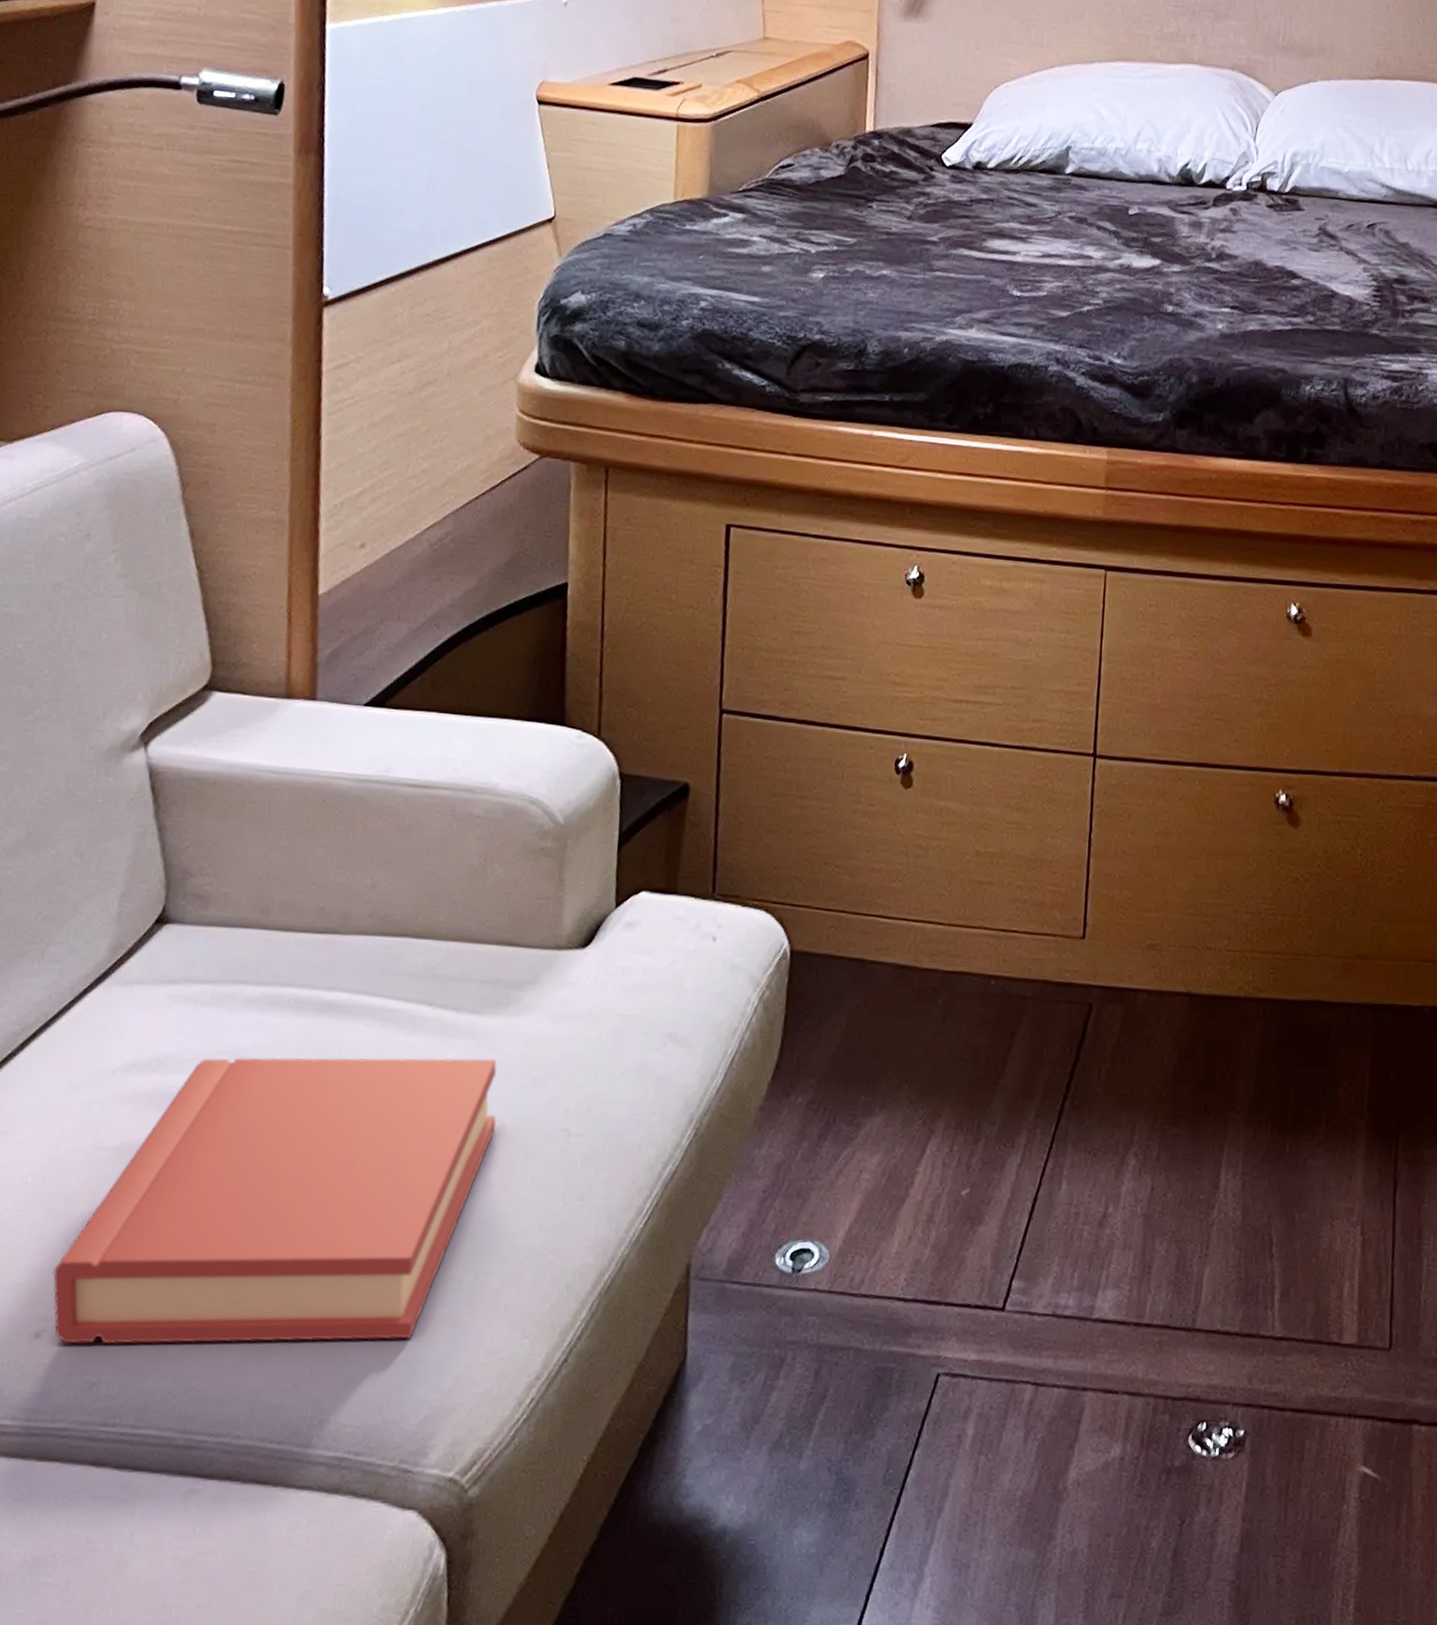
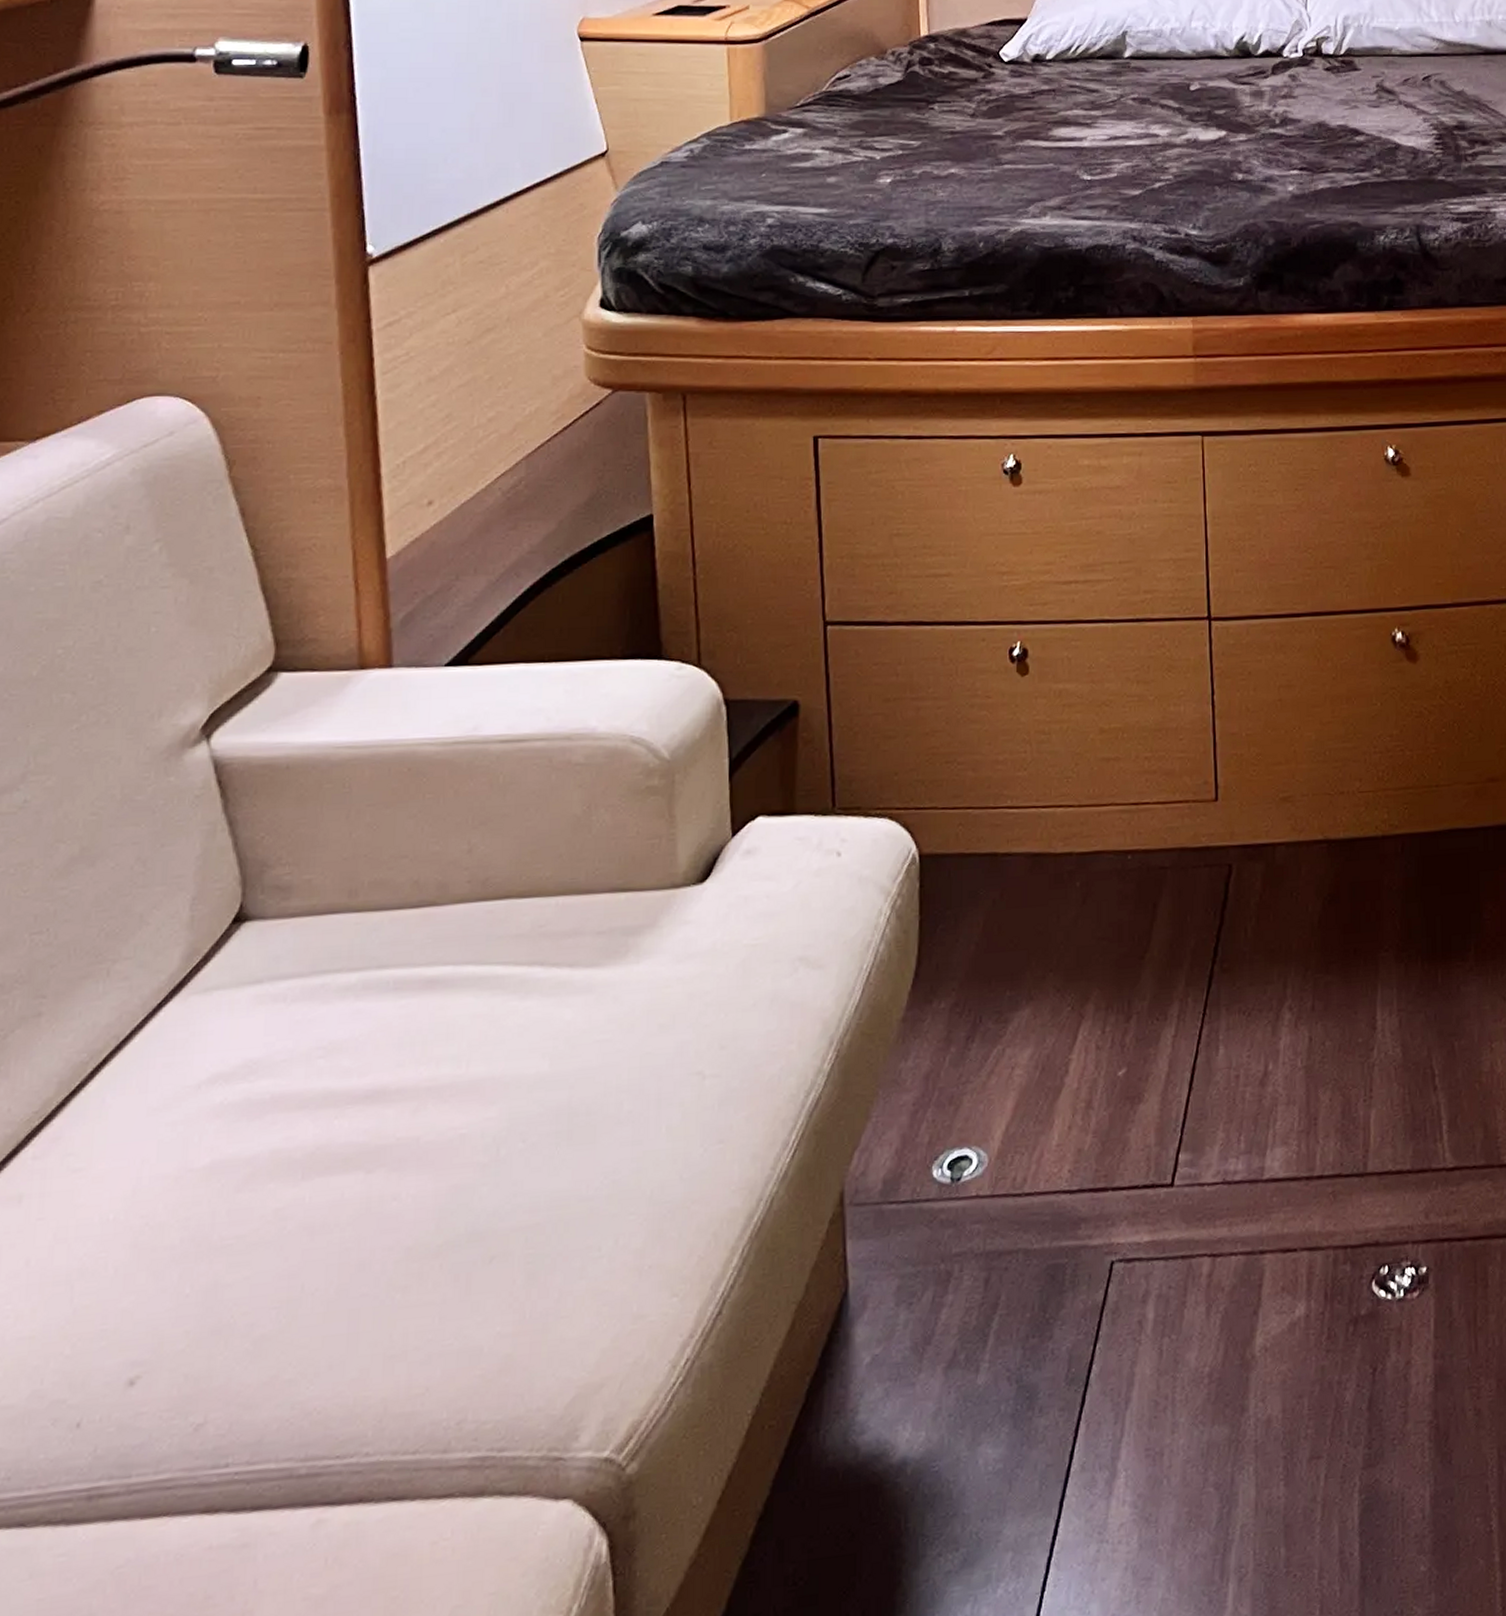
hardback book: present [52,1057,497,1345] -> none [143,1011,625,1387]

